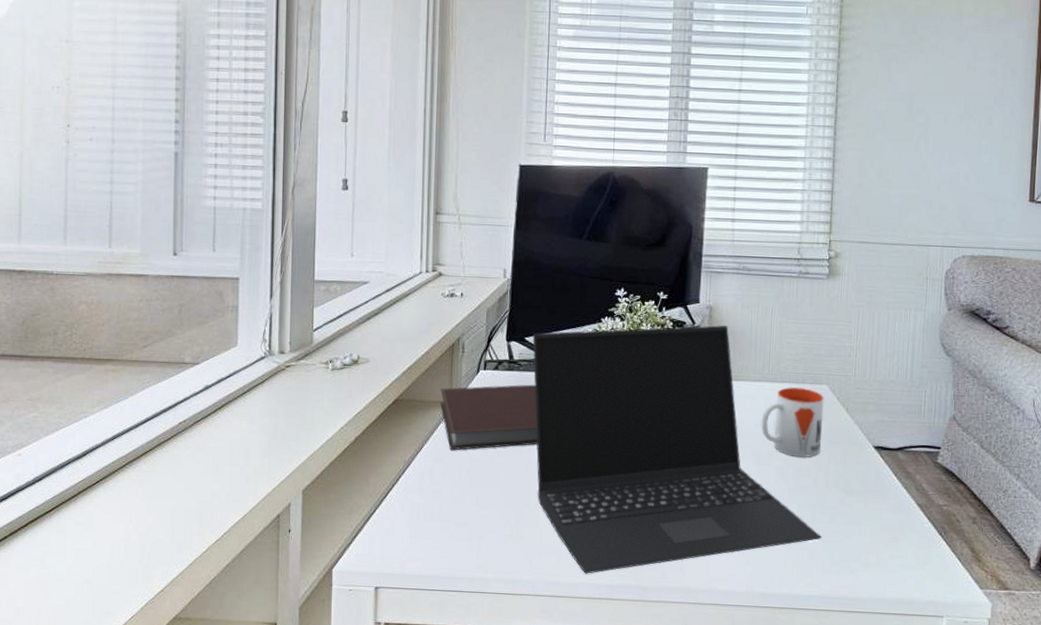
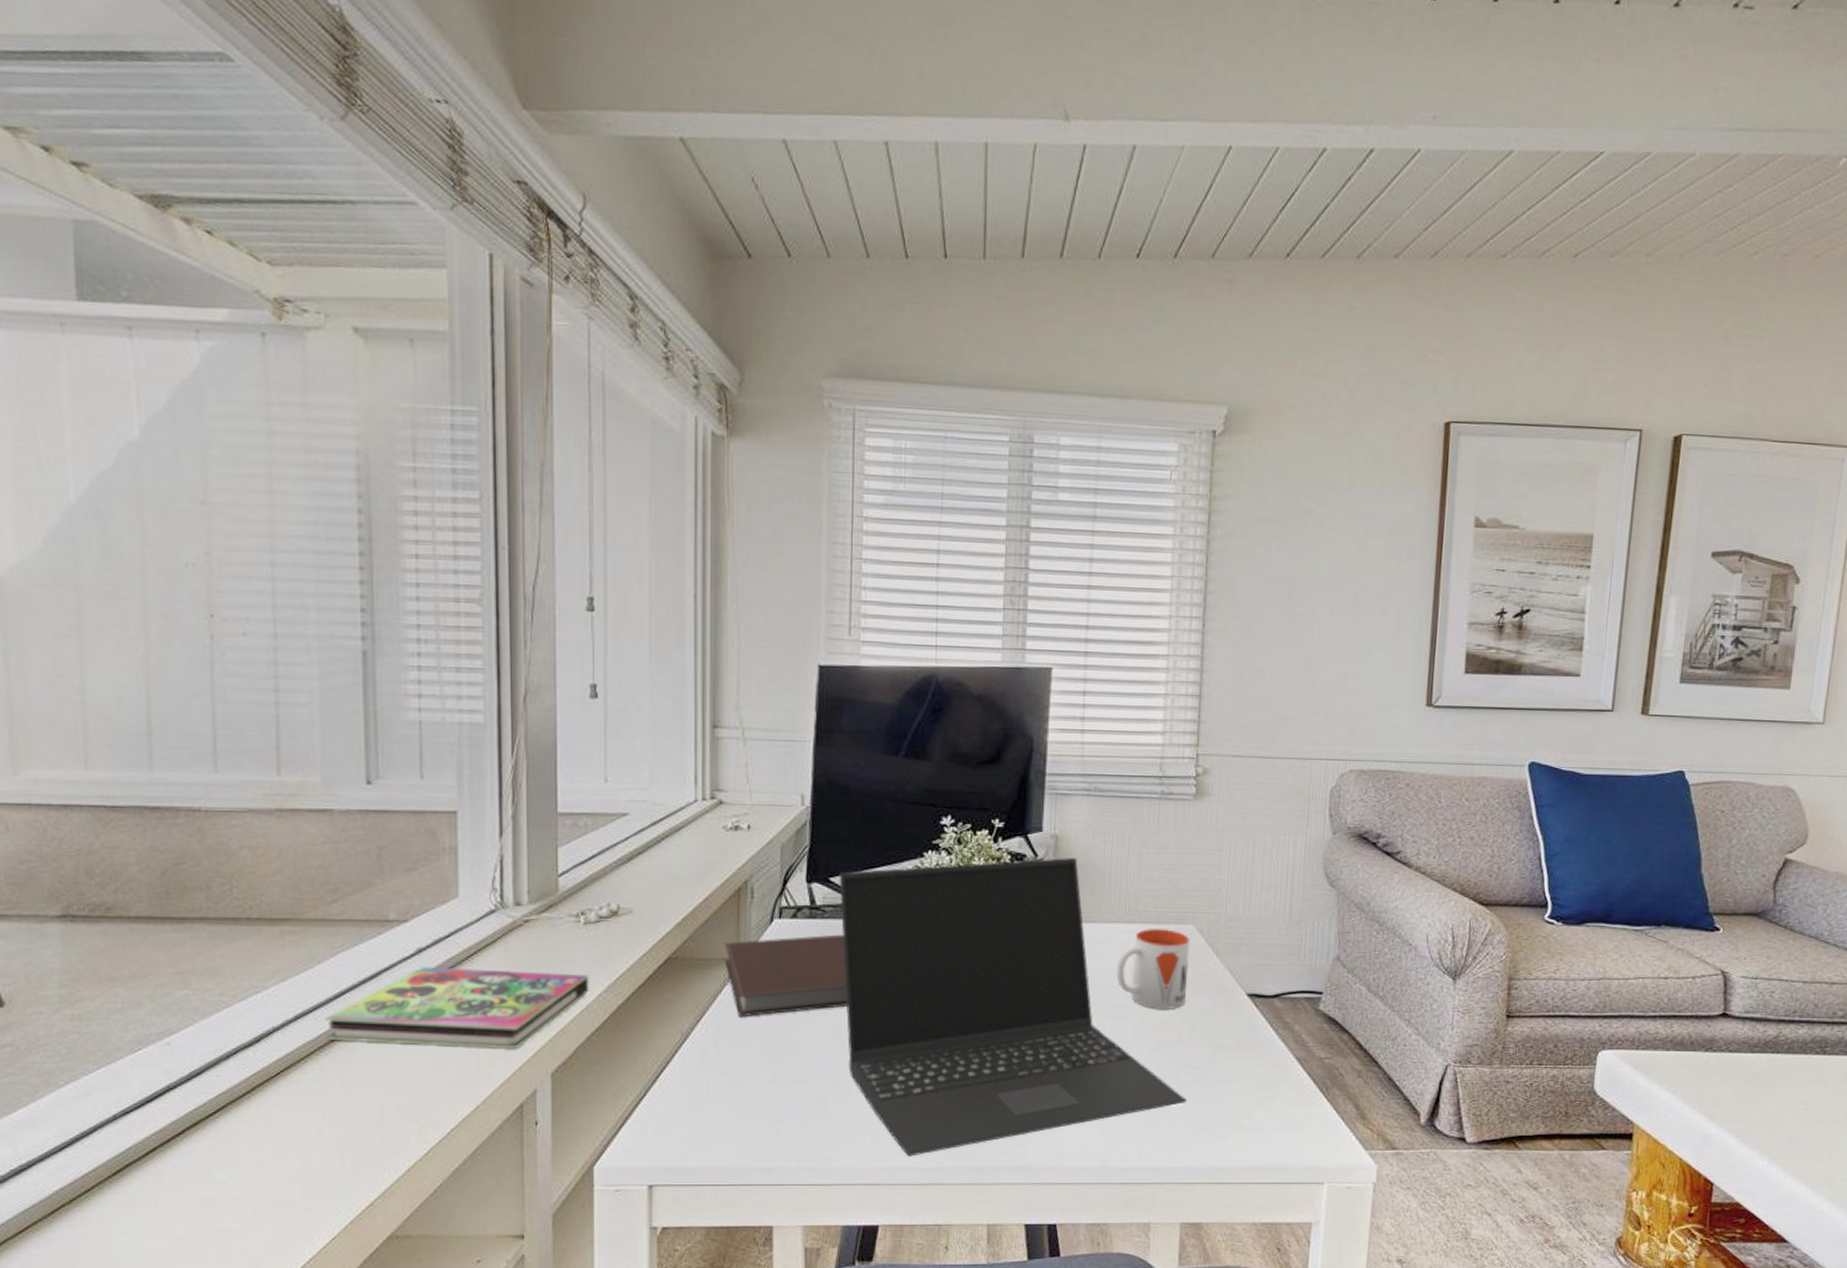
book: none [134,400,334,469] -> present [324,967,589,1049]

